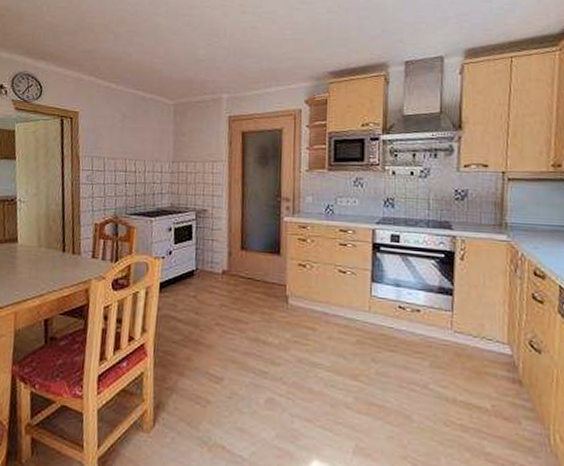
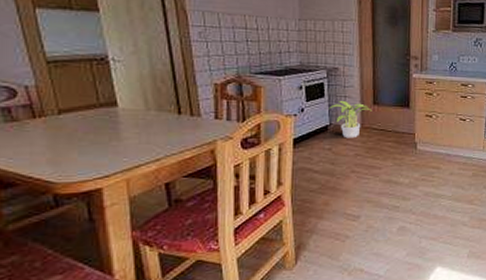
potted plant: none [195,243,239,286] -> present [328,100,372,139]

